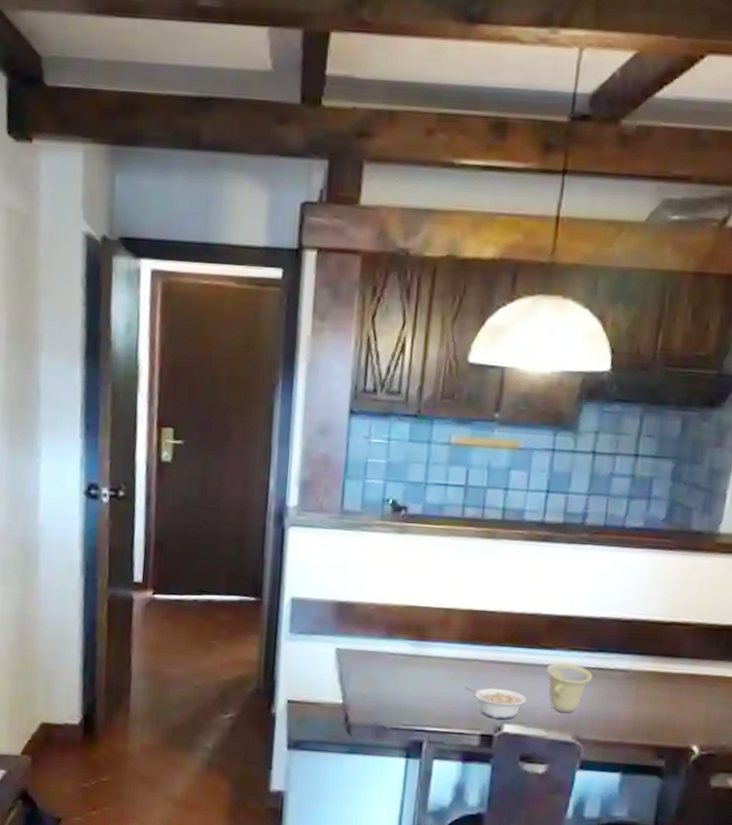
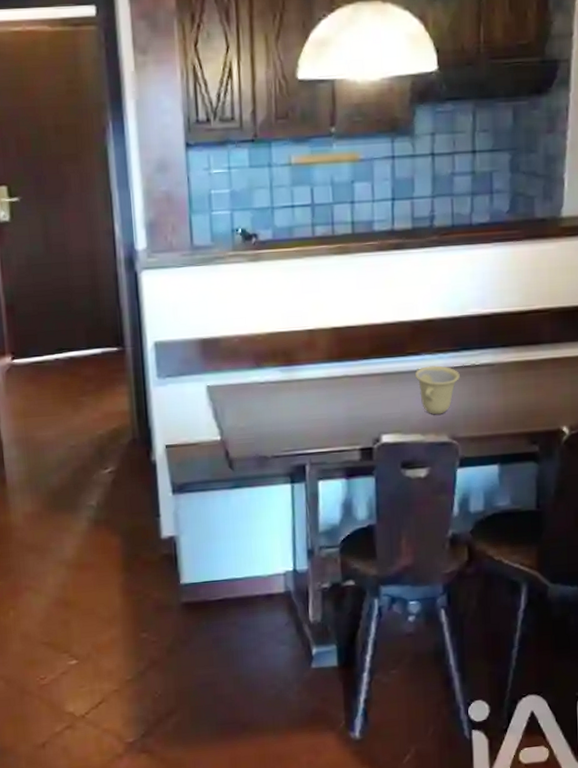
legume: present [465,687,527,720] -> none [339,400,400,431]

